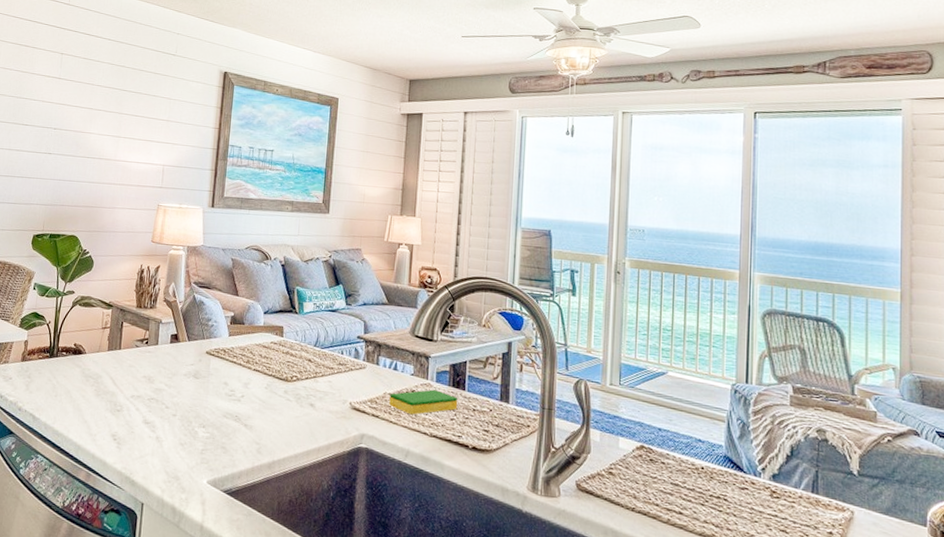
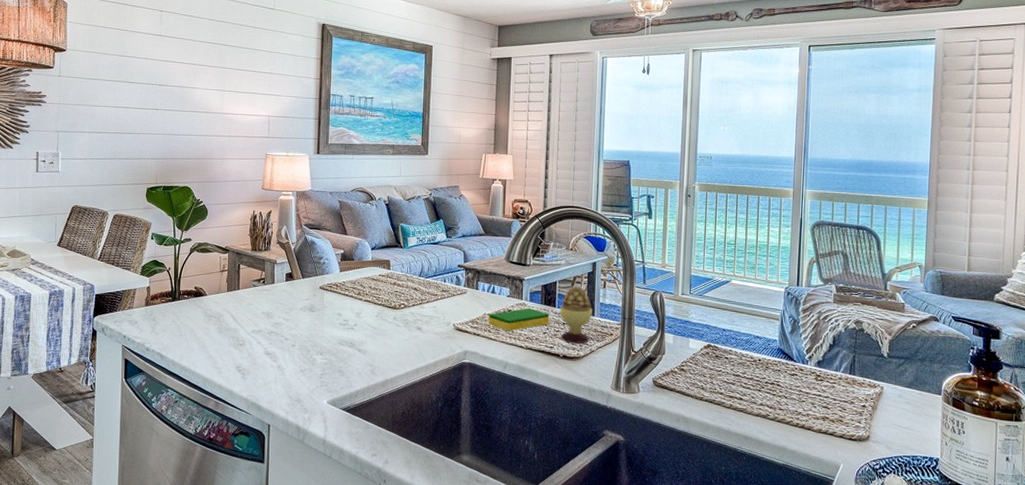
decorative egg: none [469,367,507,435] -> present [560,286,592,344]

